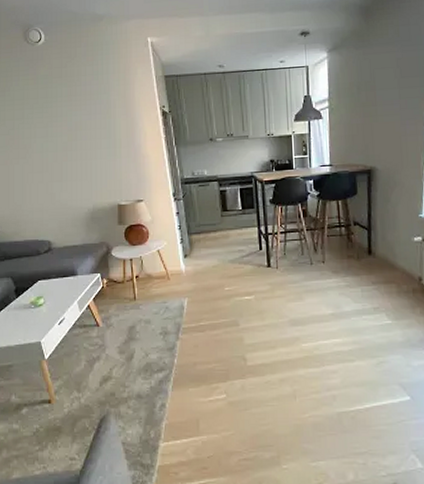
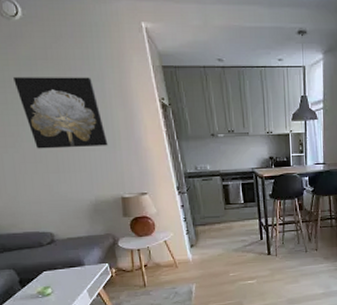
wall art: none [31,90,109,159] -> present [13,77,108,149]

